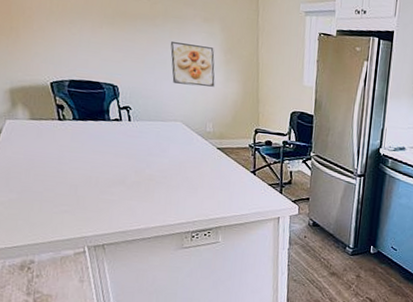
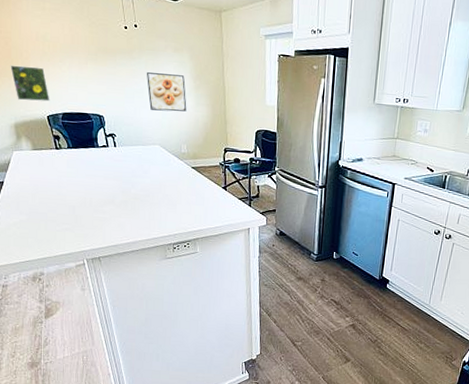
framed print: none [9,22,56,67] -> present [10,65,50,102]

